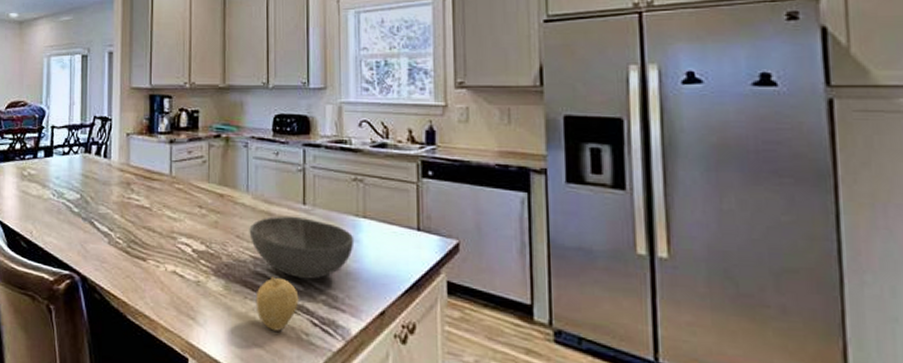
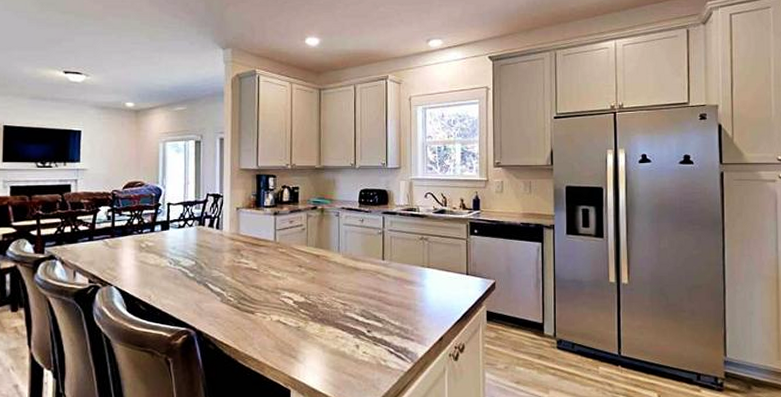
bowl: present [249,216,355,279] -> none [340,269,421,318]
fruit: present [255,276,299,331] -> none [345,317,379,361]

